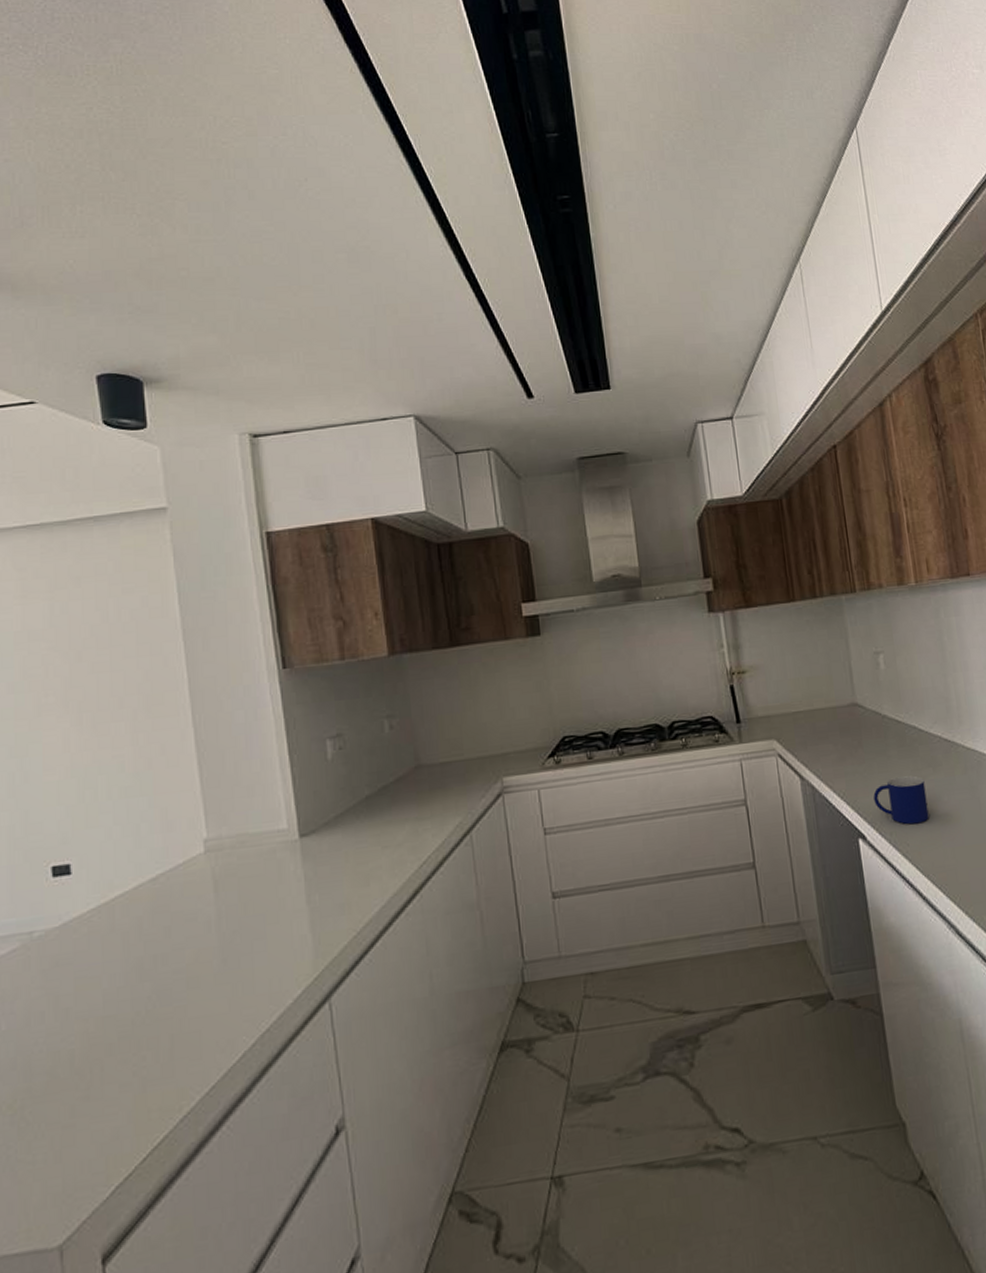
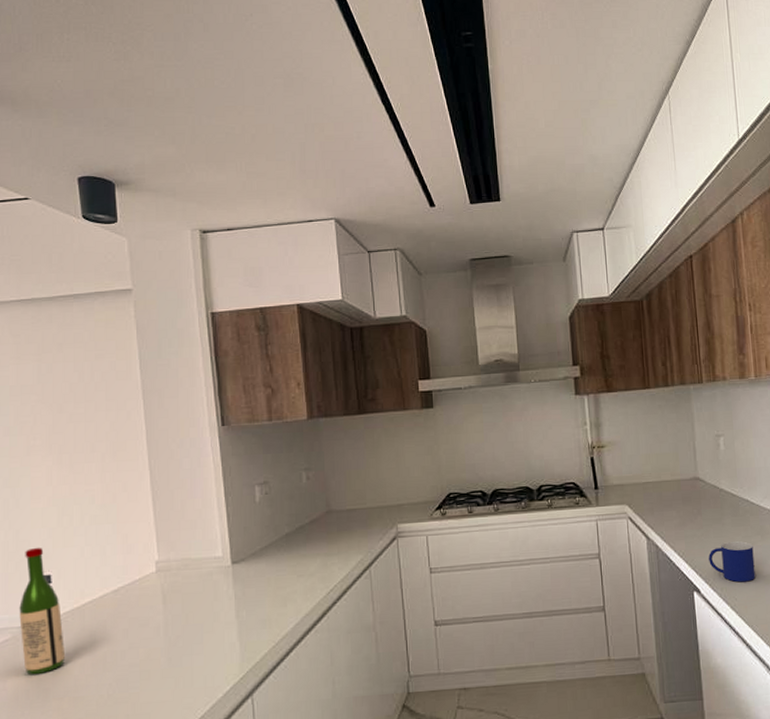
wine bottle: none [30,830,90,993] -> present [19,547,64,675]

